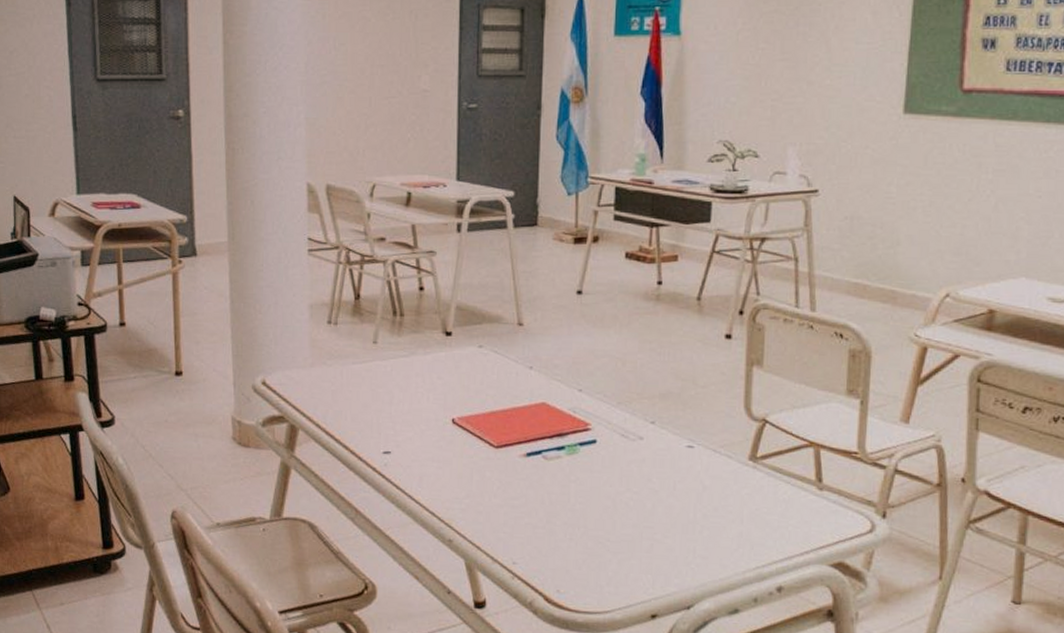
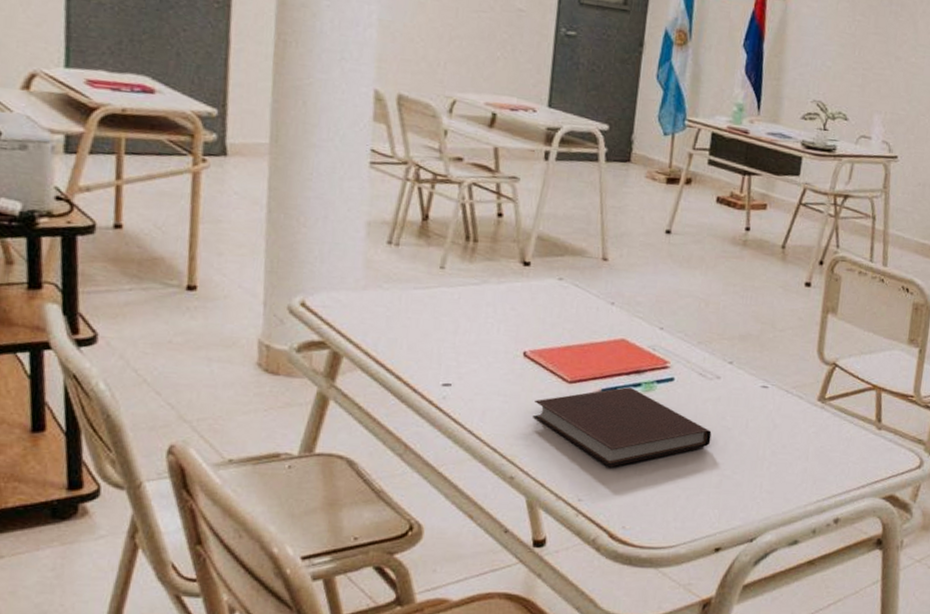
notebook: none [465,451,639,531] -> present [533,387,712,467]

